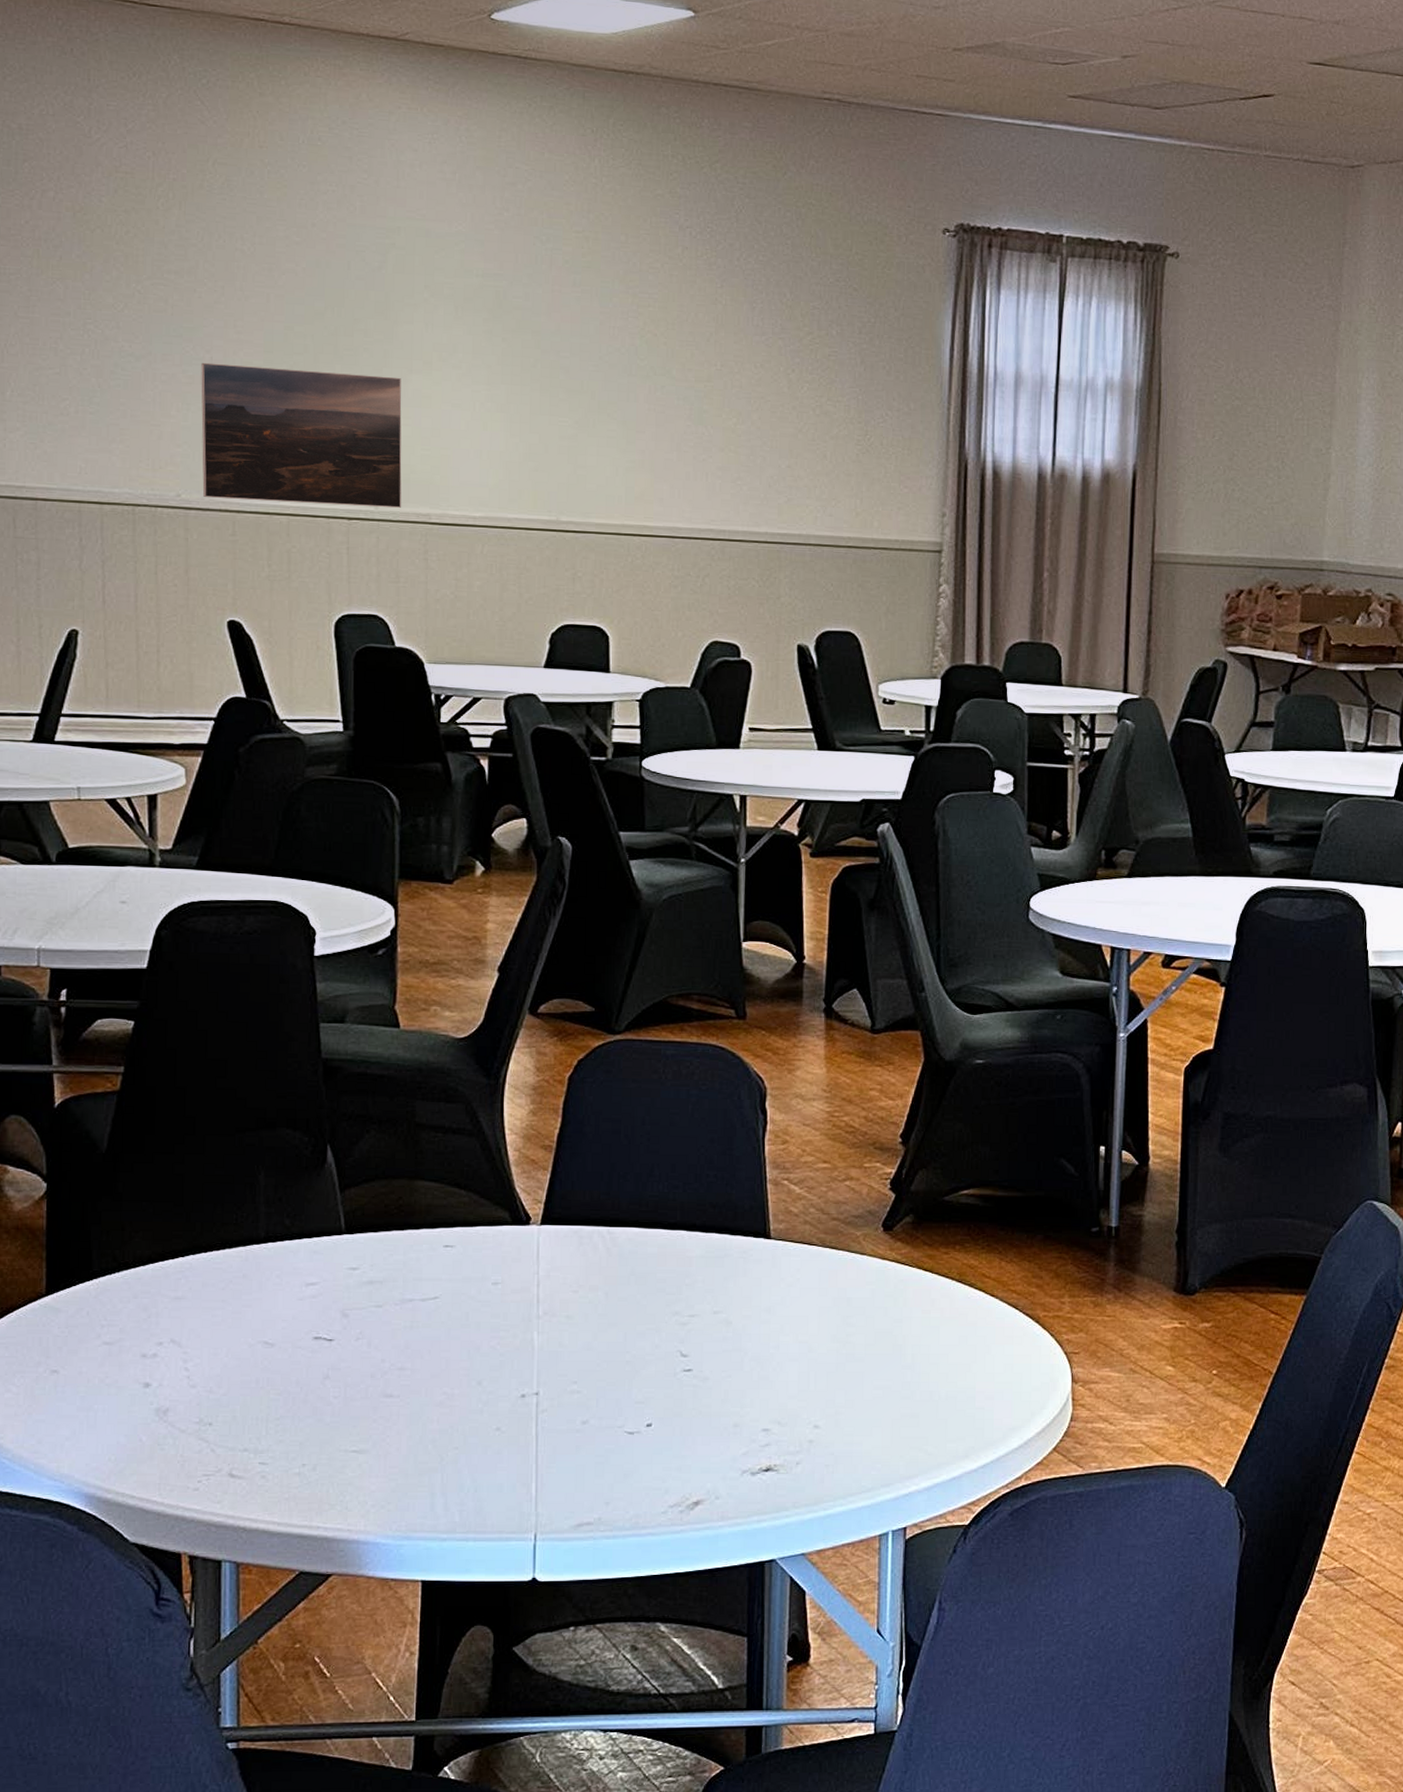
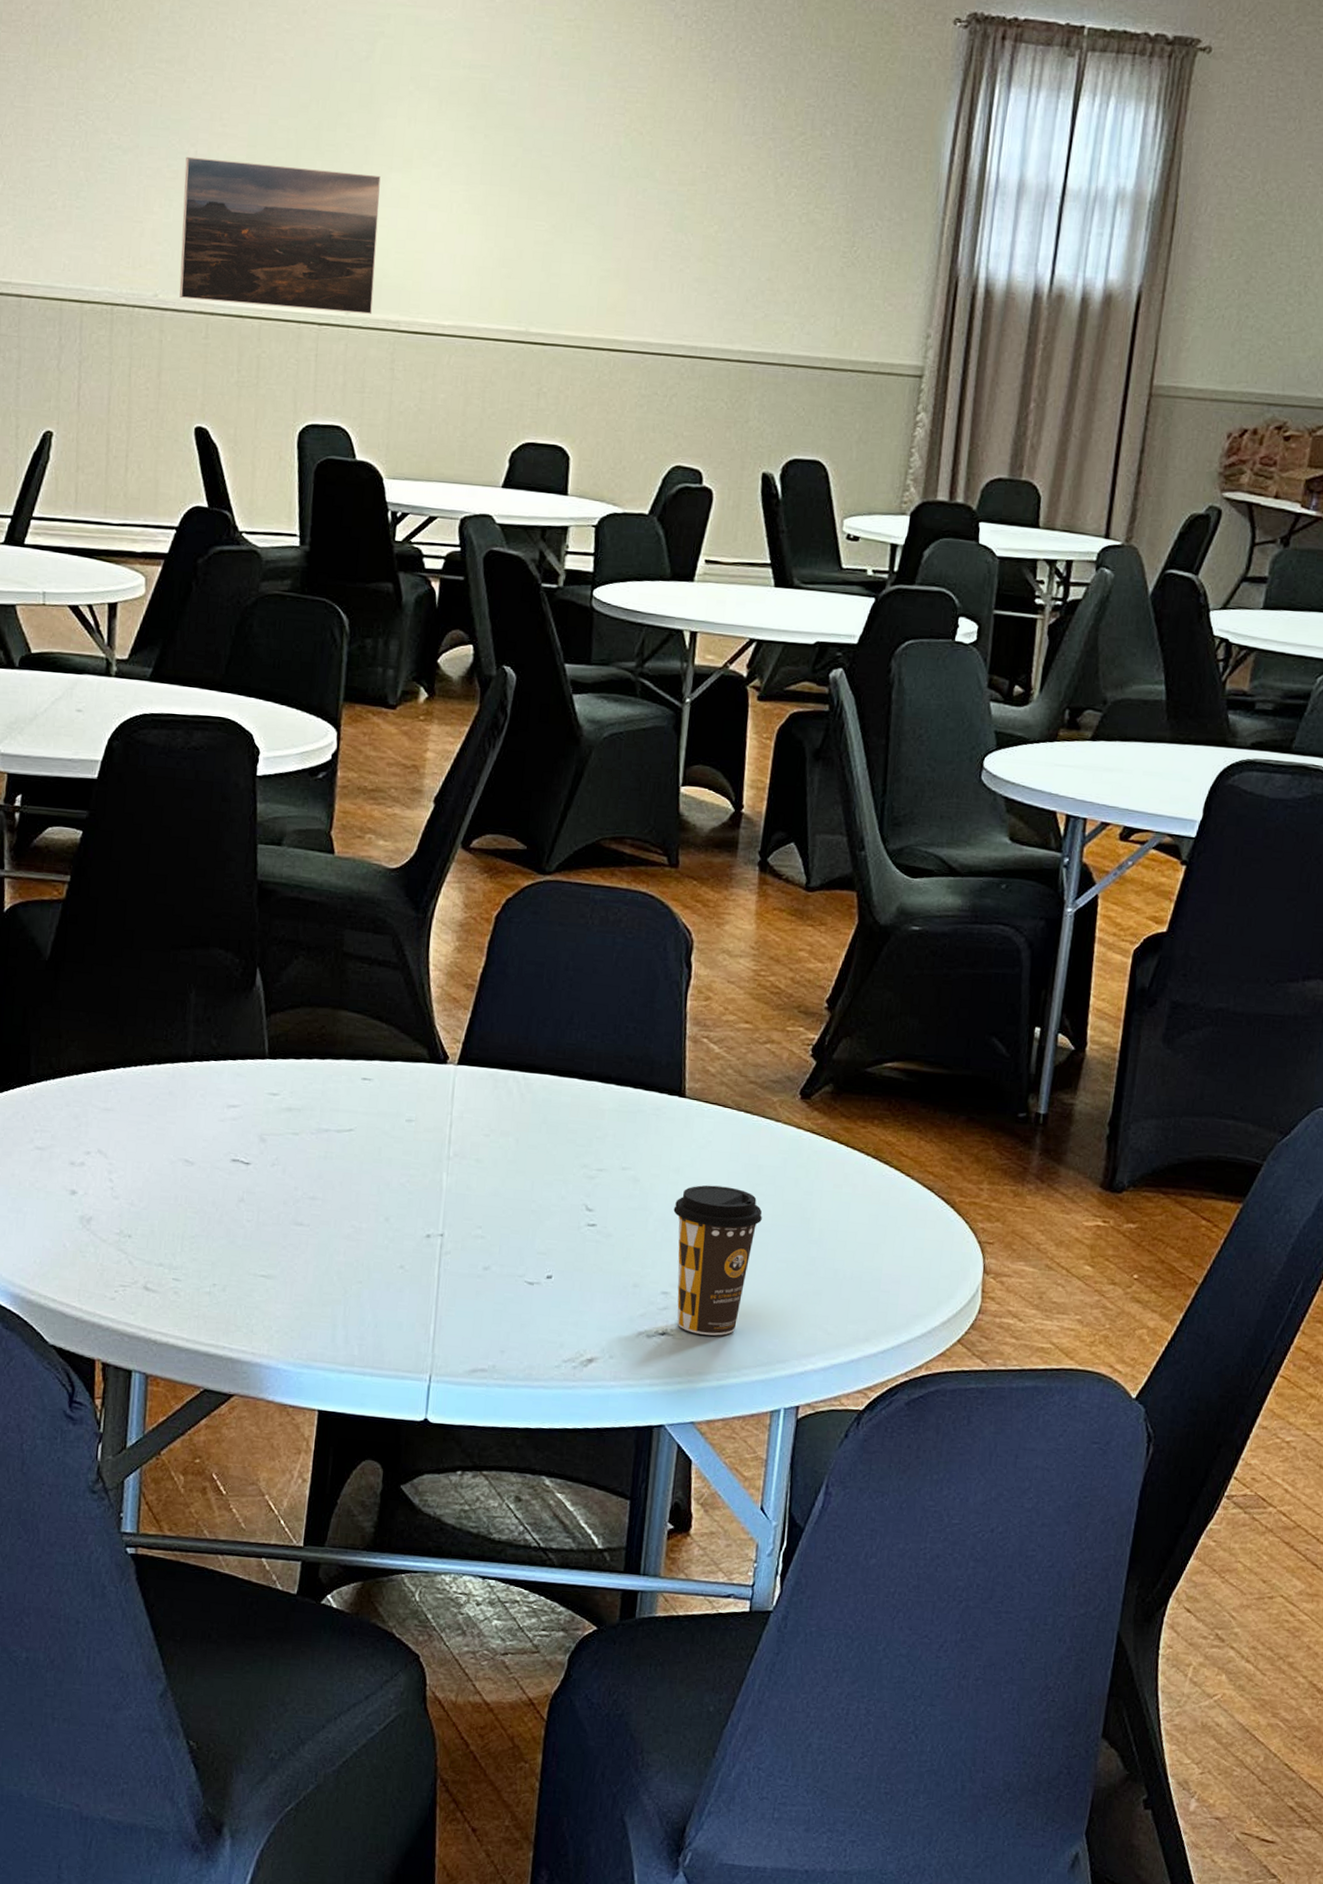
coffee cup: none [768,1321,855,1467] -> present [673,1185,762,1336]

